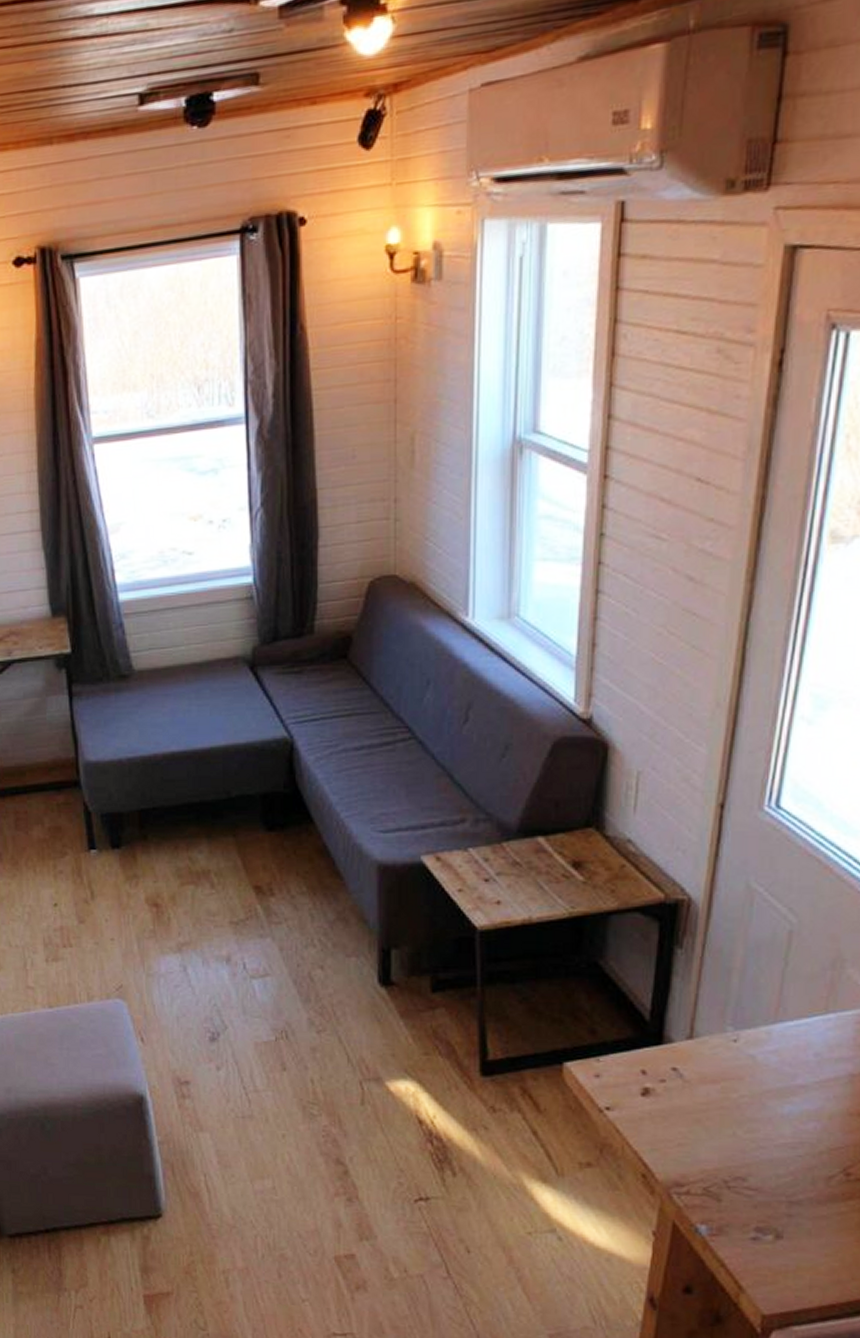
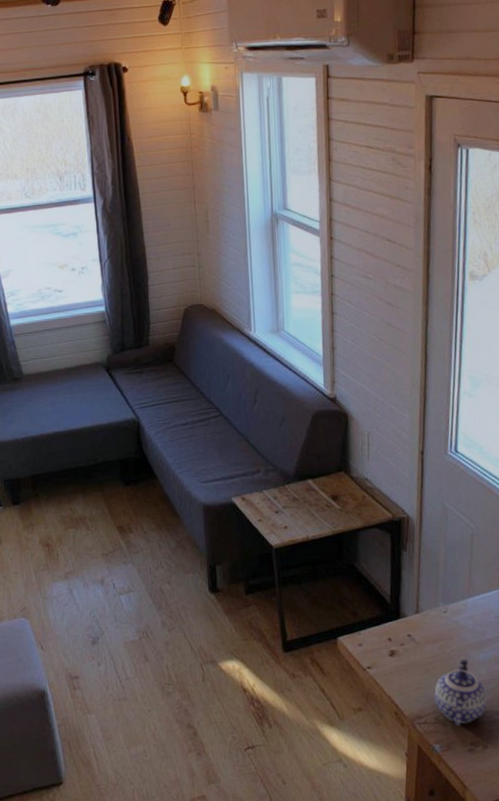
teapot: none [706,1108,791,1203] -> present [434,658,488,726]

